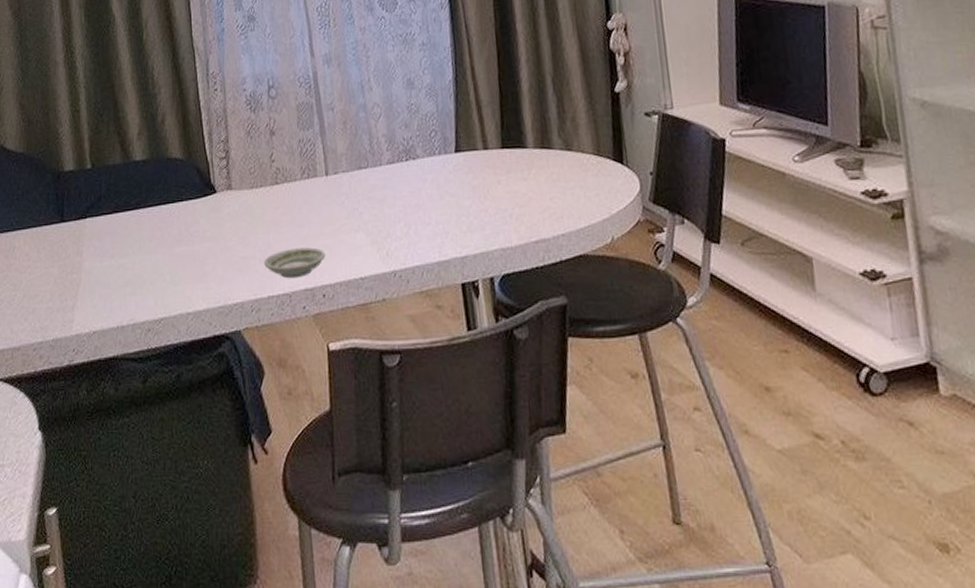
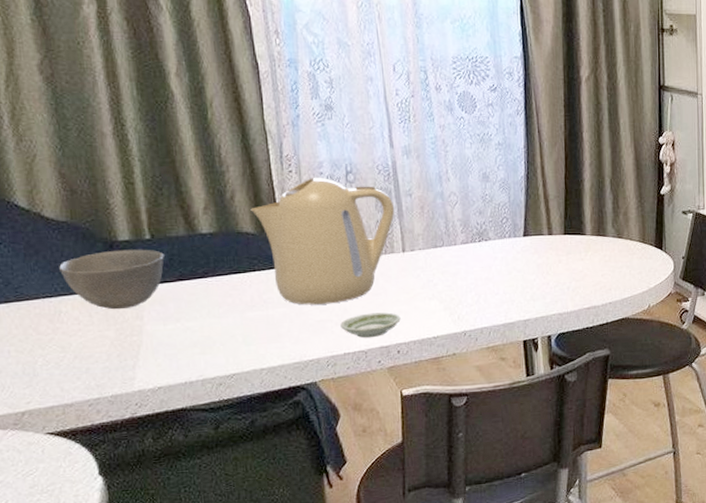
bowl: none [15,179,103,245] -> present [59,249,164,310]
kettle: none [179,94,317,239] -> present [250,177,395,305]

